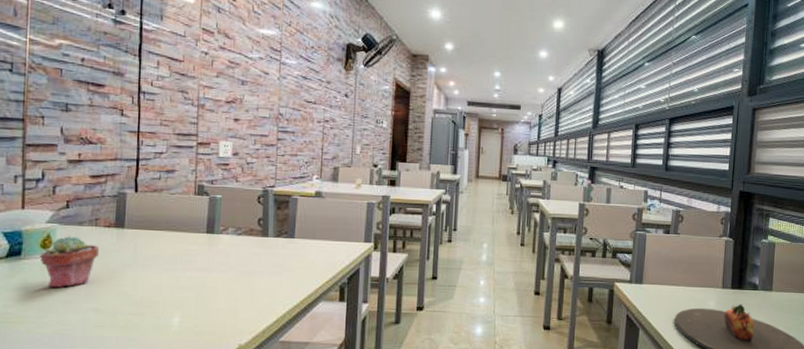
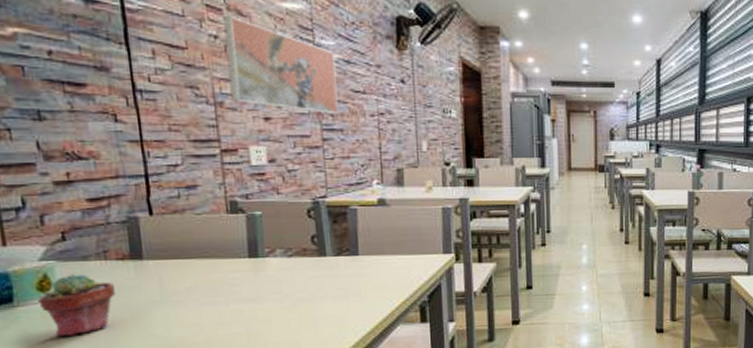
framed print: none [211,38,295,120] -> present [223,16,339,114]

